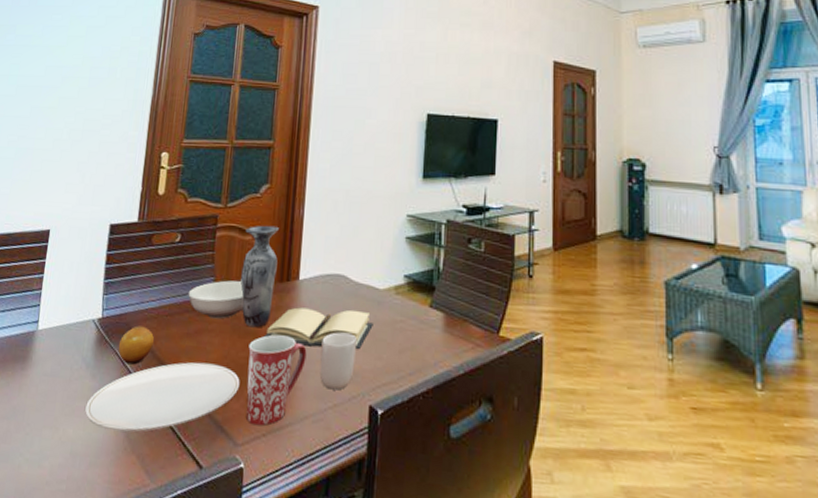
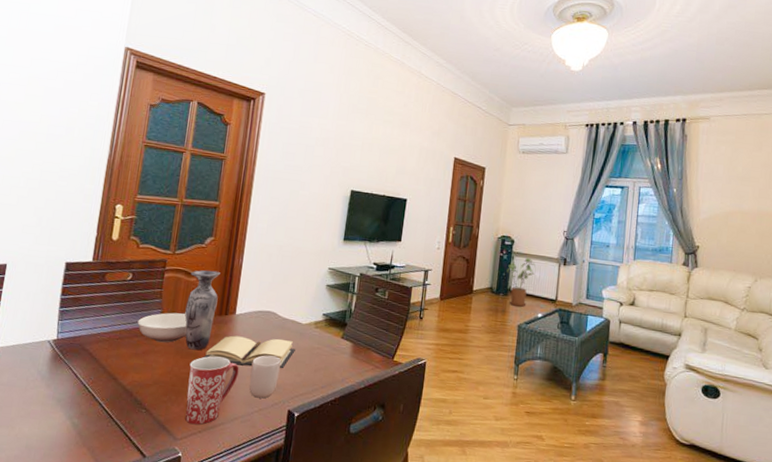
plate: present [85,362,240,432] -> none [40,376,181,430]
fruit: present [118,326,155,365] -> none [72,346,106,378]
house plant: none [640,186,679,257] -> present [506,257,535,308]

